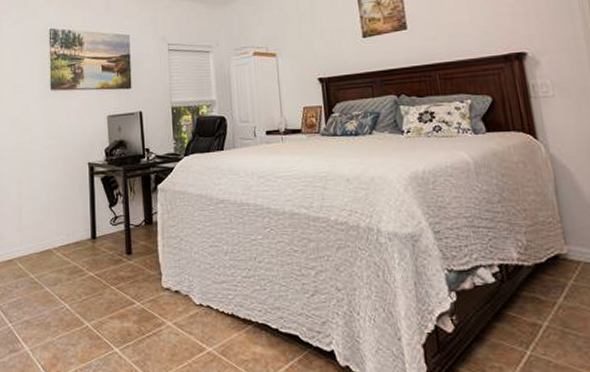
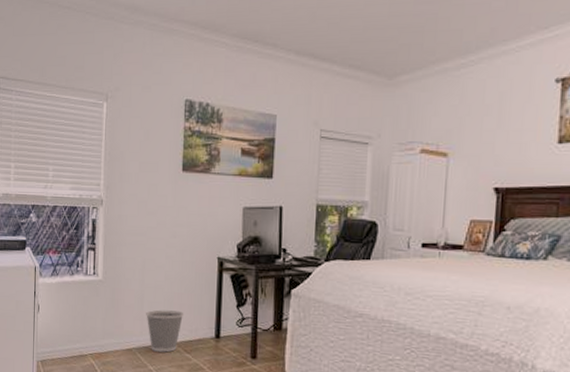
wastebasket: none [25,217,60,259] -> present [146,310,183,353]

